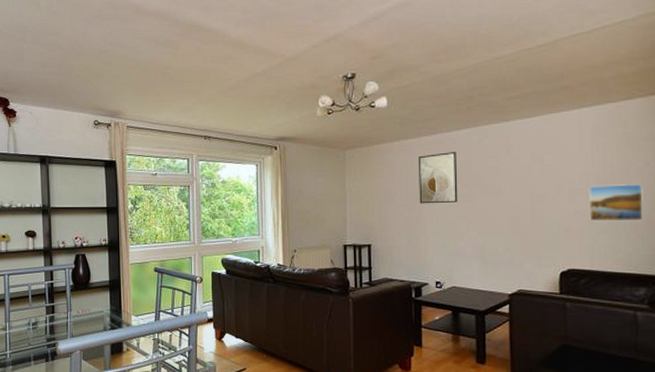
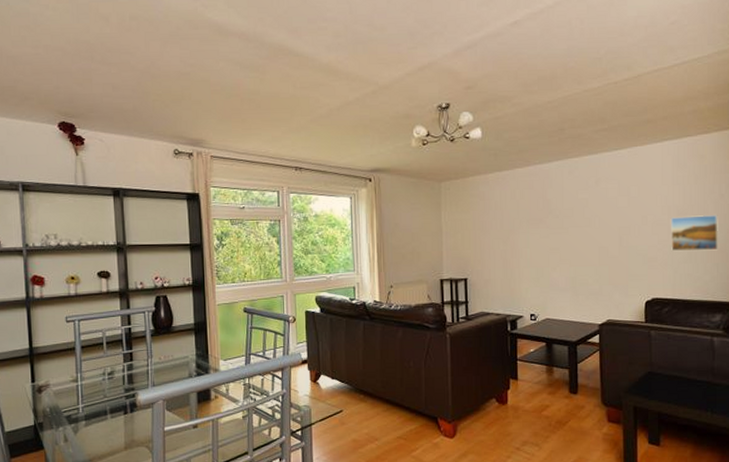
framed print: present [418,152,458,204] -> none [512,184,550,237]

